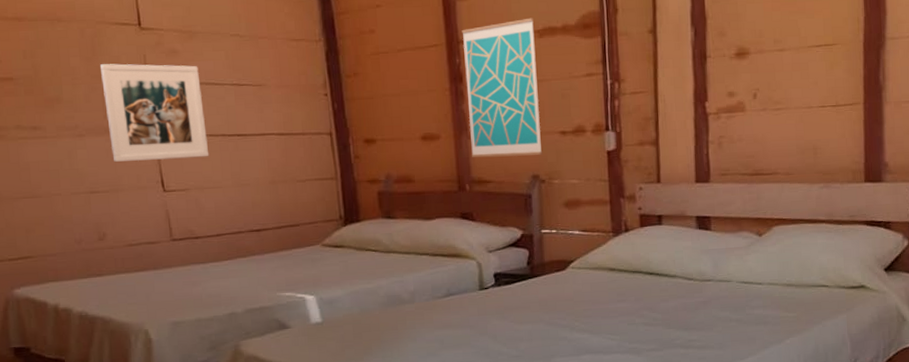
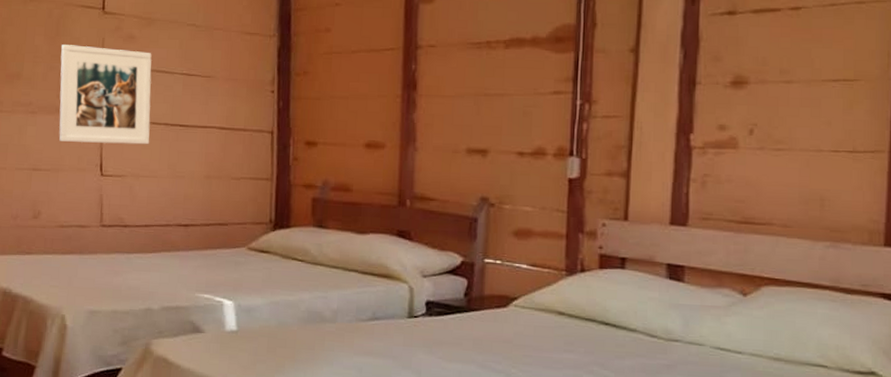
wall art: present [462,17,543,158] -> none [417,26,501,176]

